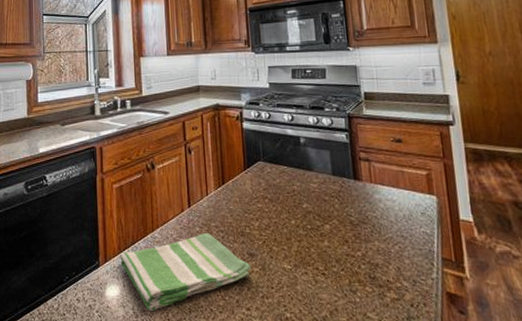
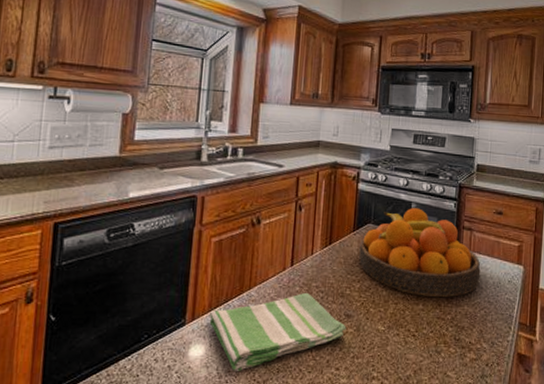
fruit bowl: none [253,142,388,234] -> present [359,208,481,298]

